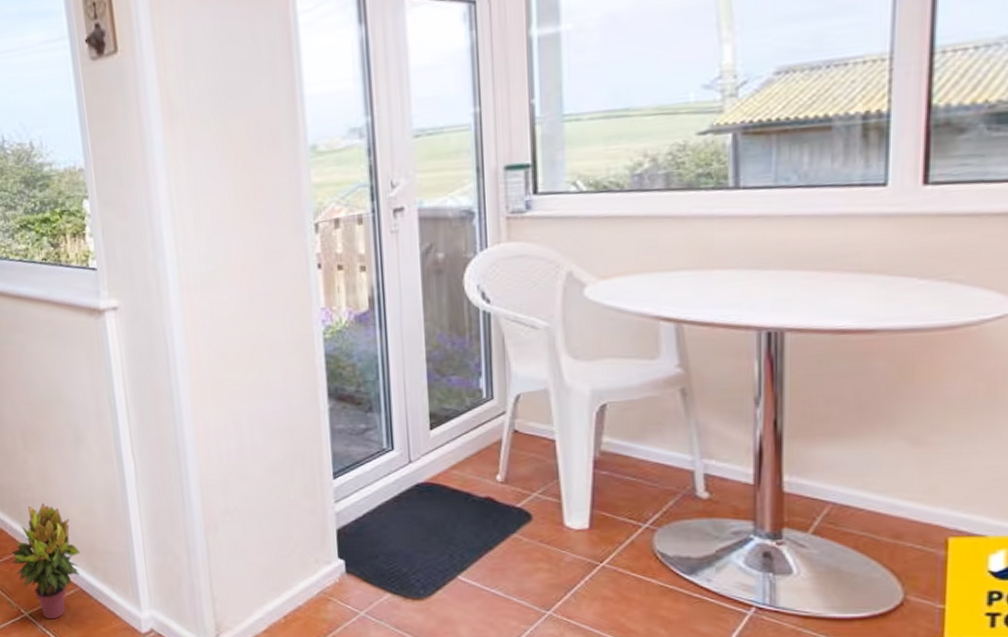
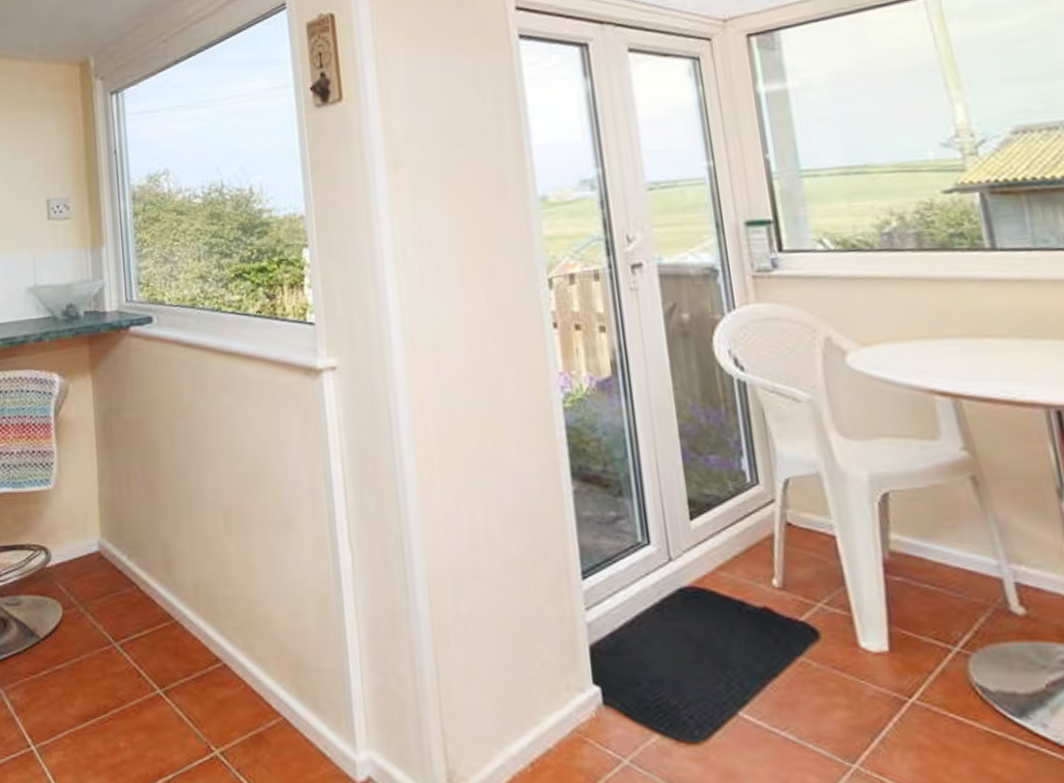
potted plant: present [12,503,80,620] -> none [203,603,285,761]

